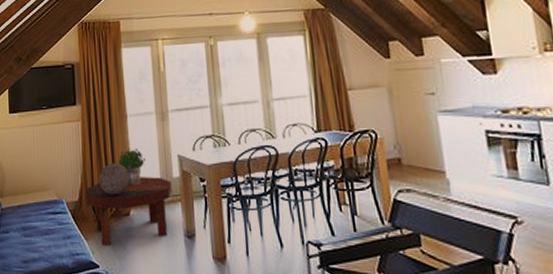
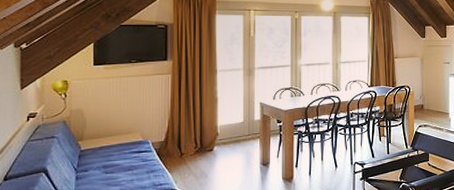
coffee table: present [86,177,173,246] -> none [173,120,253,176]
decorative sphere: present [99,162,130,196] -> none [186,109,216,136]
potted plant: present [118,149,145,186] -> none [205,98,231,128]

